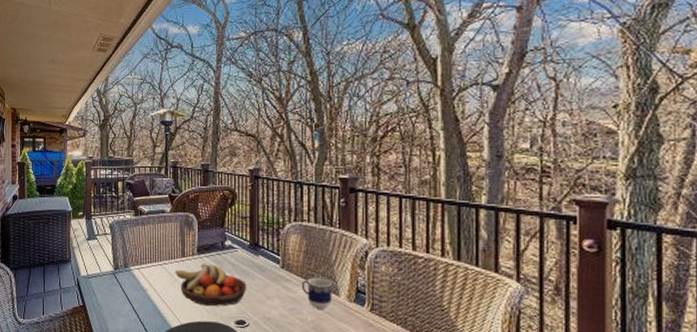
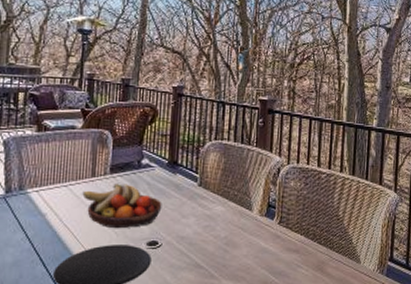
cup: present [301,277,333,309] -> none [217,194,247,224]

